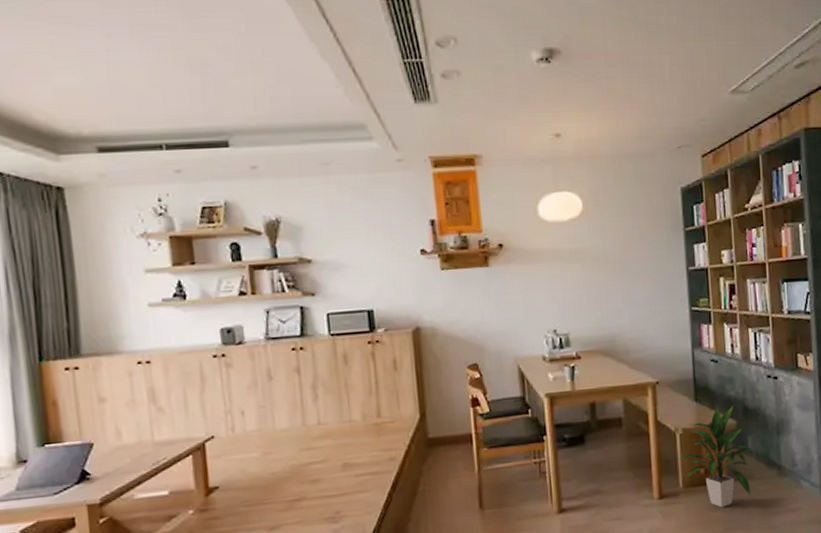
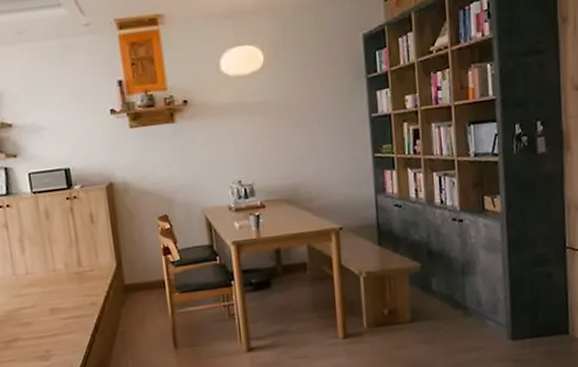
indoor plant: present [677,405,754,508] -> none [361,248,438,346]

